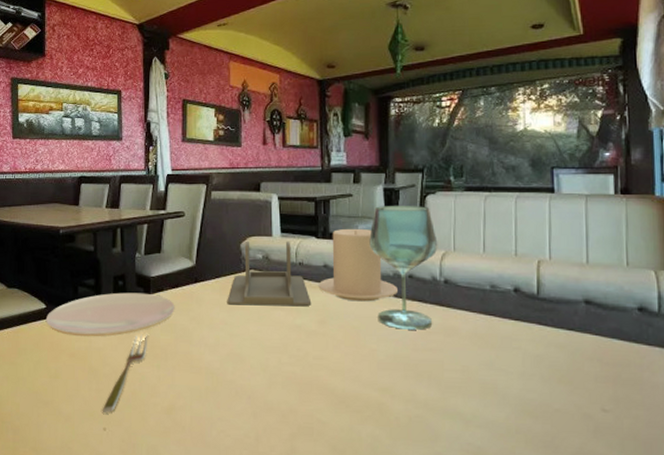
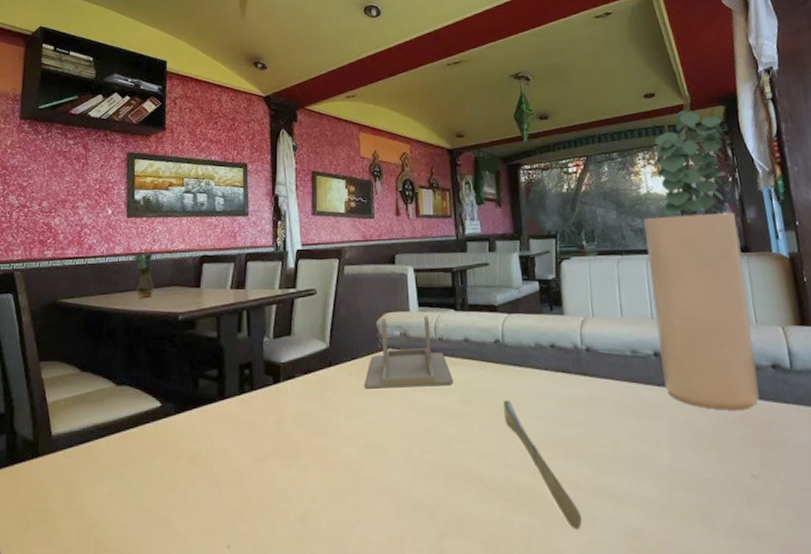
vase: none [17,169,38,212] -> present [131,250,155,298]
plate: present [45,292,175,337] -> none [160,381,308,437]
fork: present [103,334,147,414] -> none [227,429,277,528]
candle: present [318,228,399,302] -> none [459,298,542,377]
knife: none [357,323,427,444] -> present [503,399,583,531]
wine glass: present [369,206,438,330] -> none [508,272,578,404]
vase: none [517,25,622,348] -> present [643,94,760,410]

